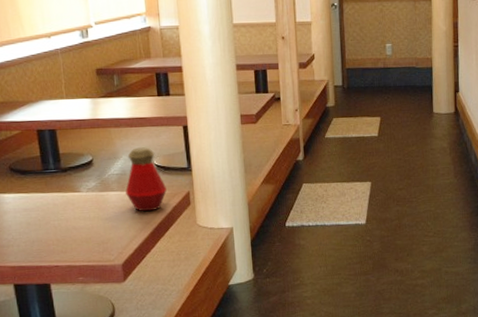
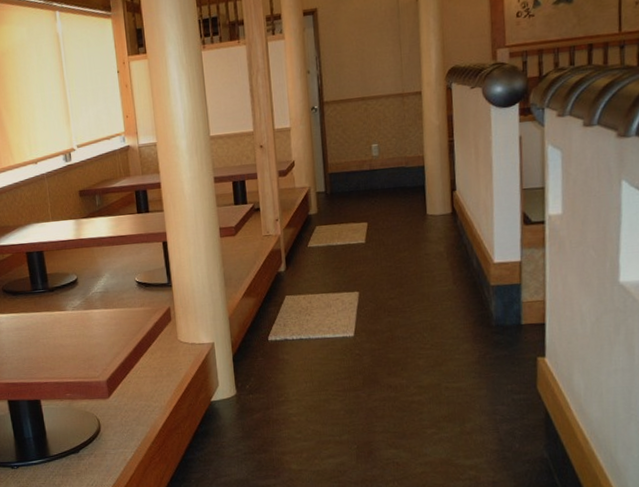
bottle: present [125,147,167,212] -> none [108,264,148,329]

